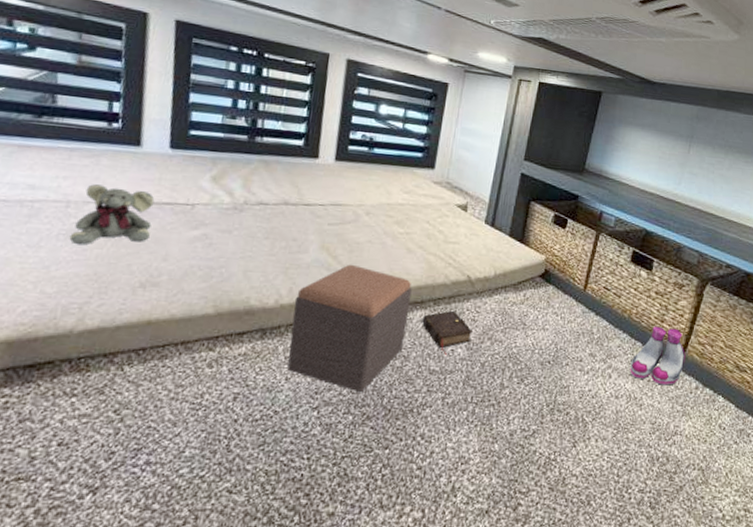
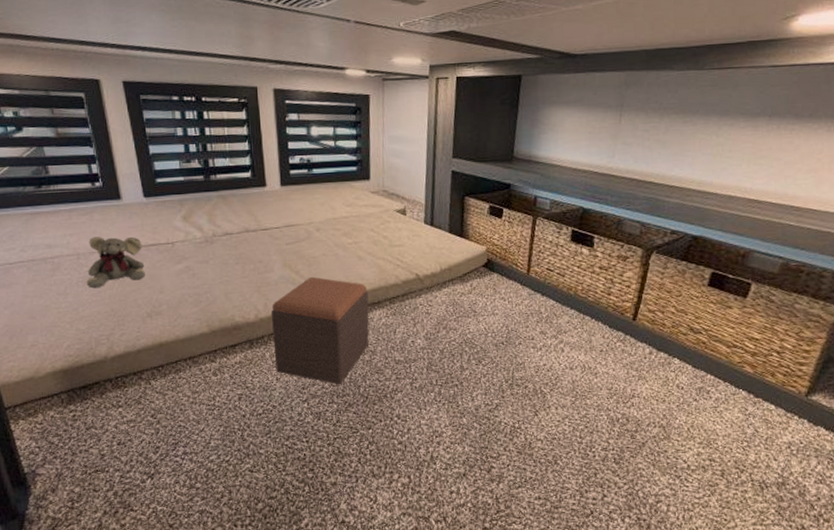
book: present [422,310,473,356] -> none [382,306,428,347]
boots: present [630,326,686,386] -> none [581,299,636,354]

